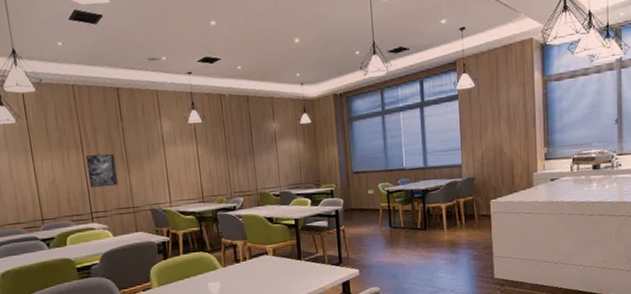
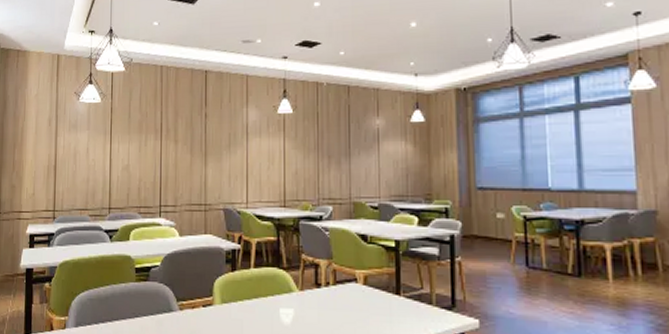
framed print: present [85,153,119,188] -> none [163,141,194,178]

